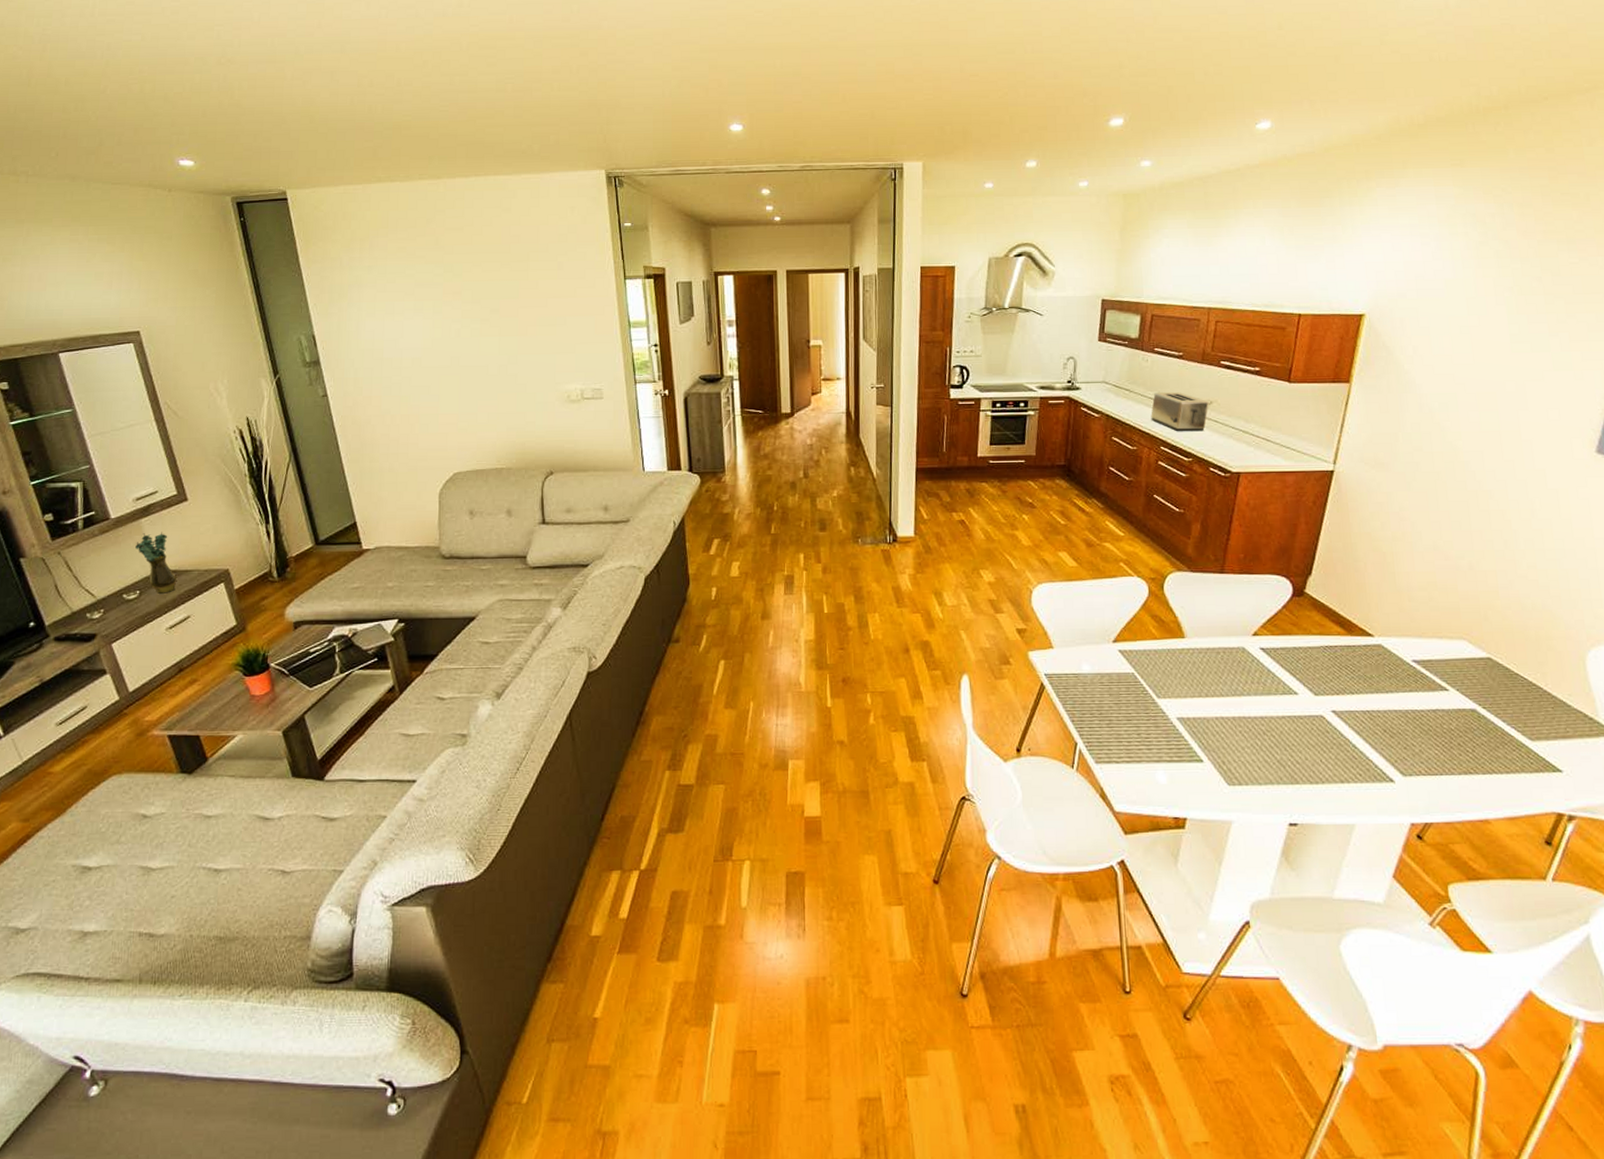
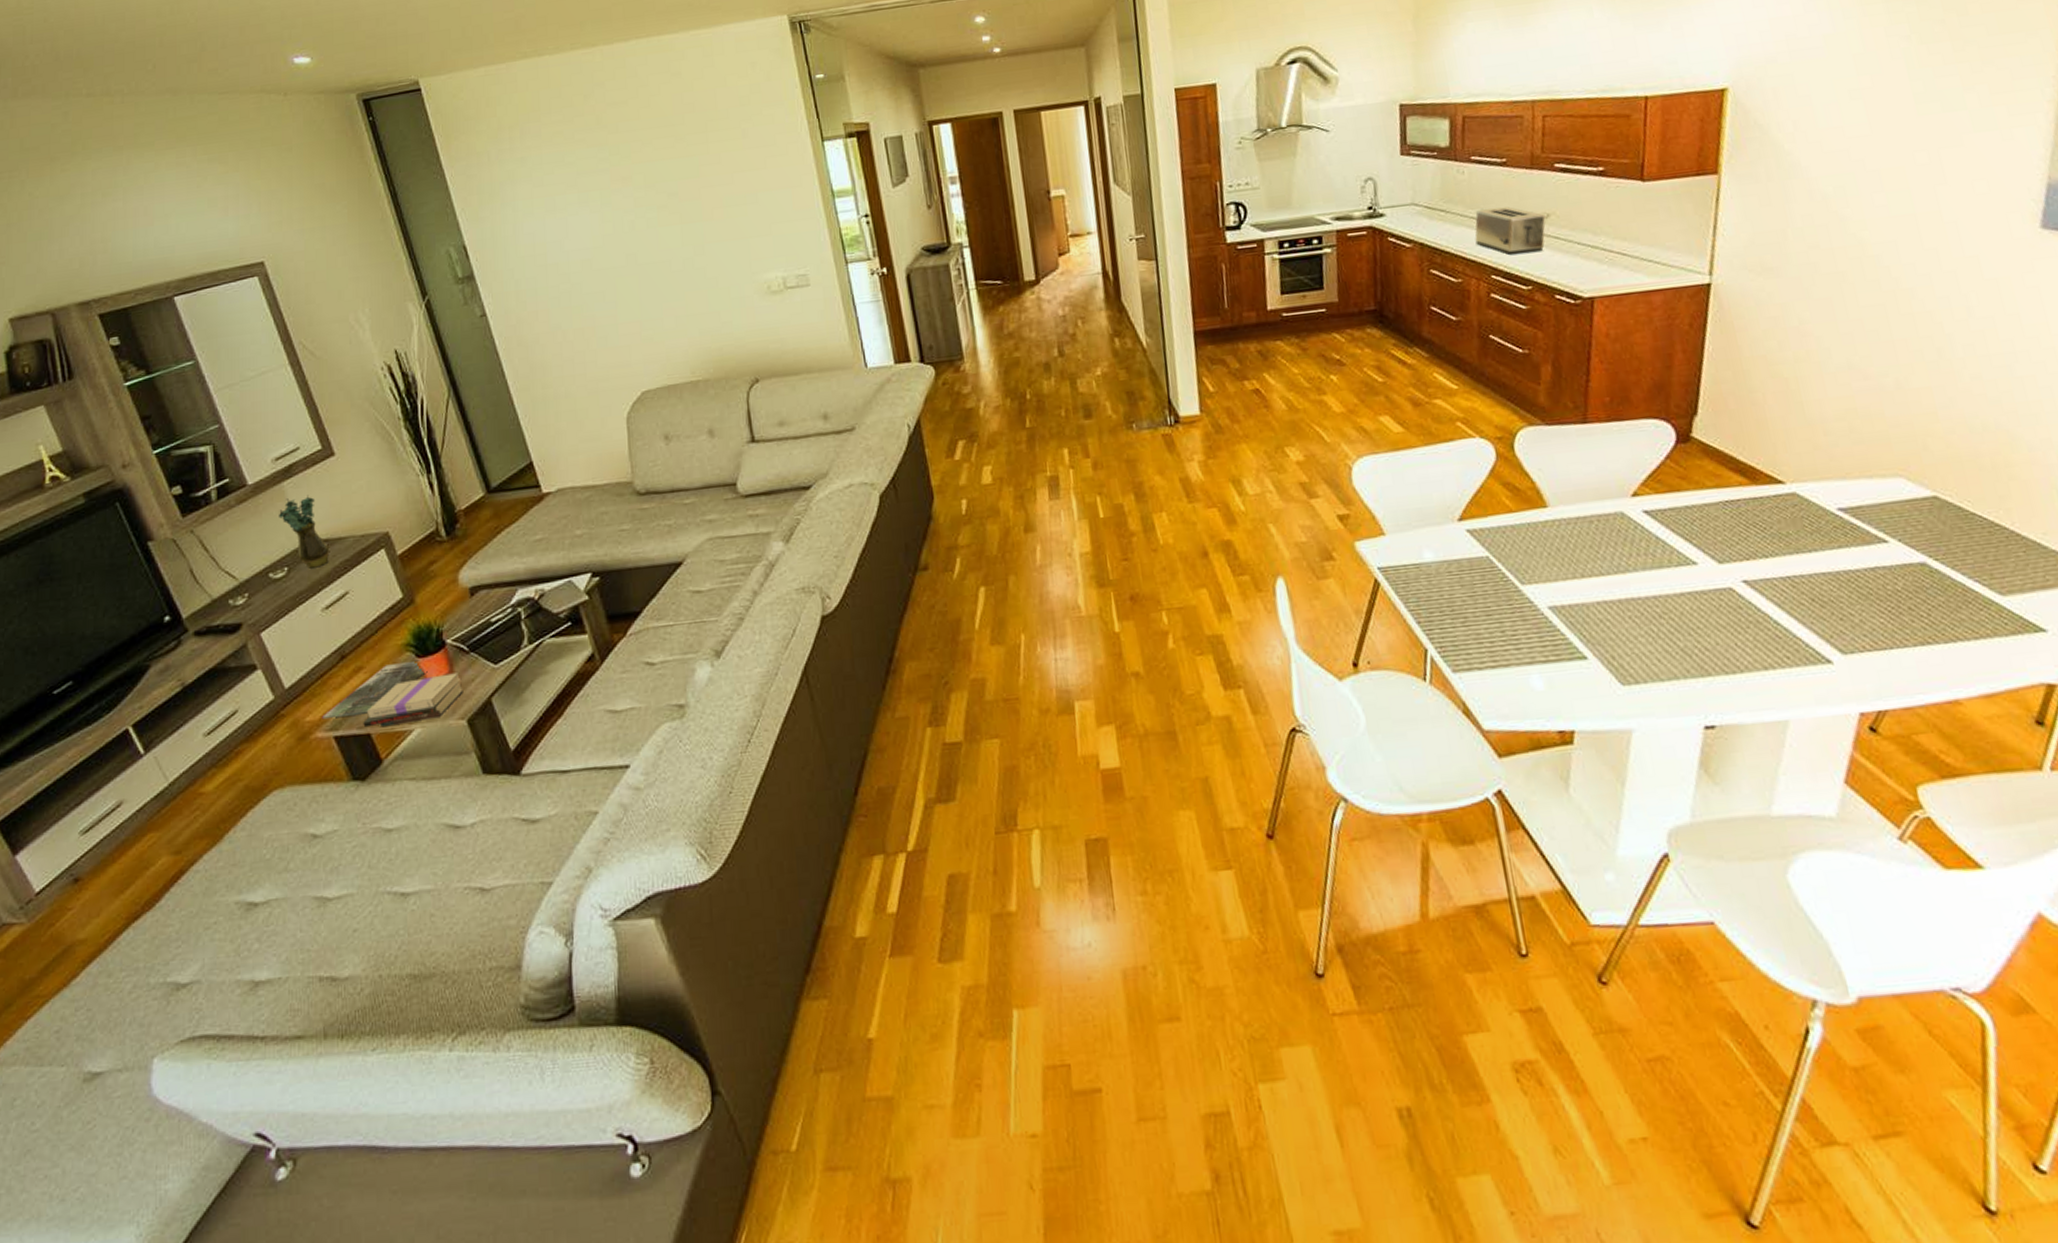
magazine: none [158,678,252,721] -> present [321,660,428,720]
books: none [194,691,281,731] -> present [363,672,463,728]

